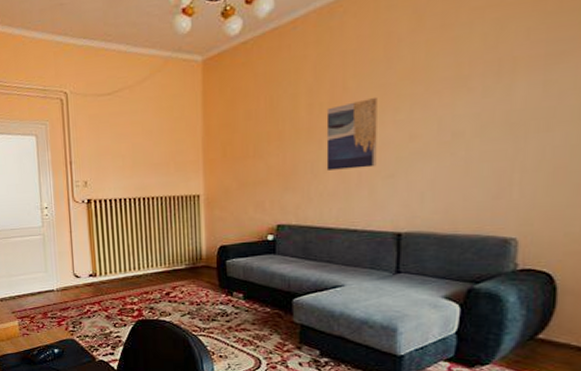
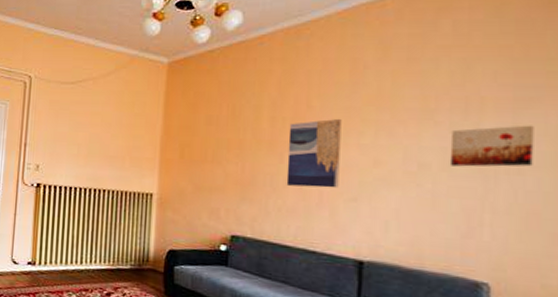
wall art: none [482,80,564,131] -> present [449,125,534,167]

